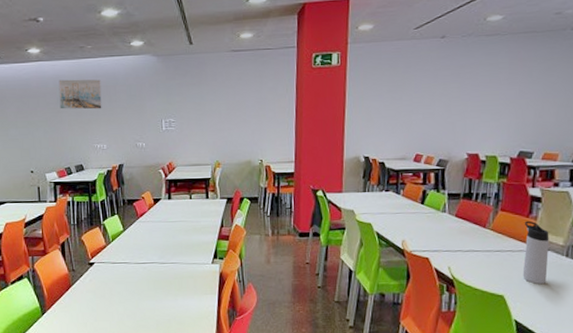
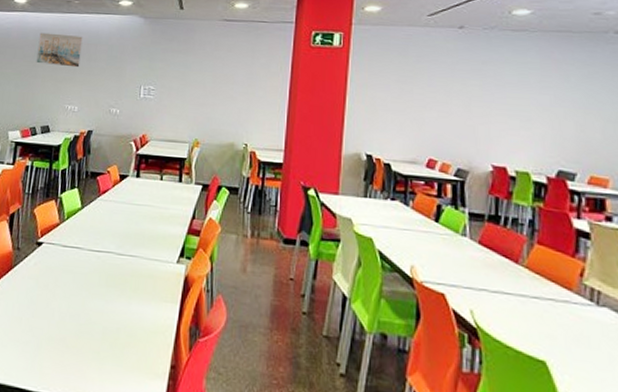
thermos bottle: present [522,220,549,285] -> none [569,261,605,354]

